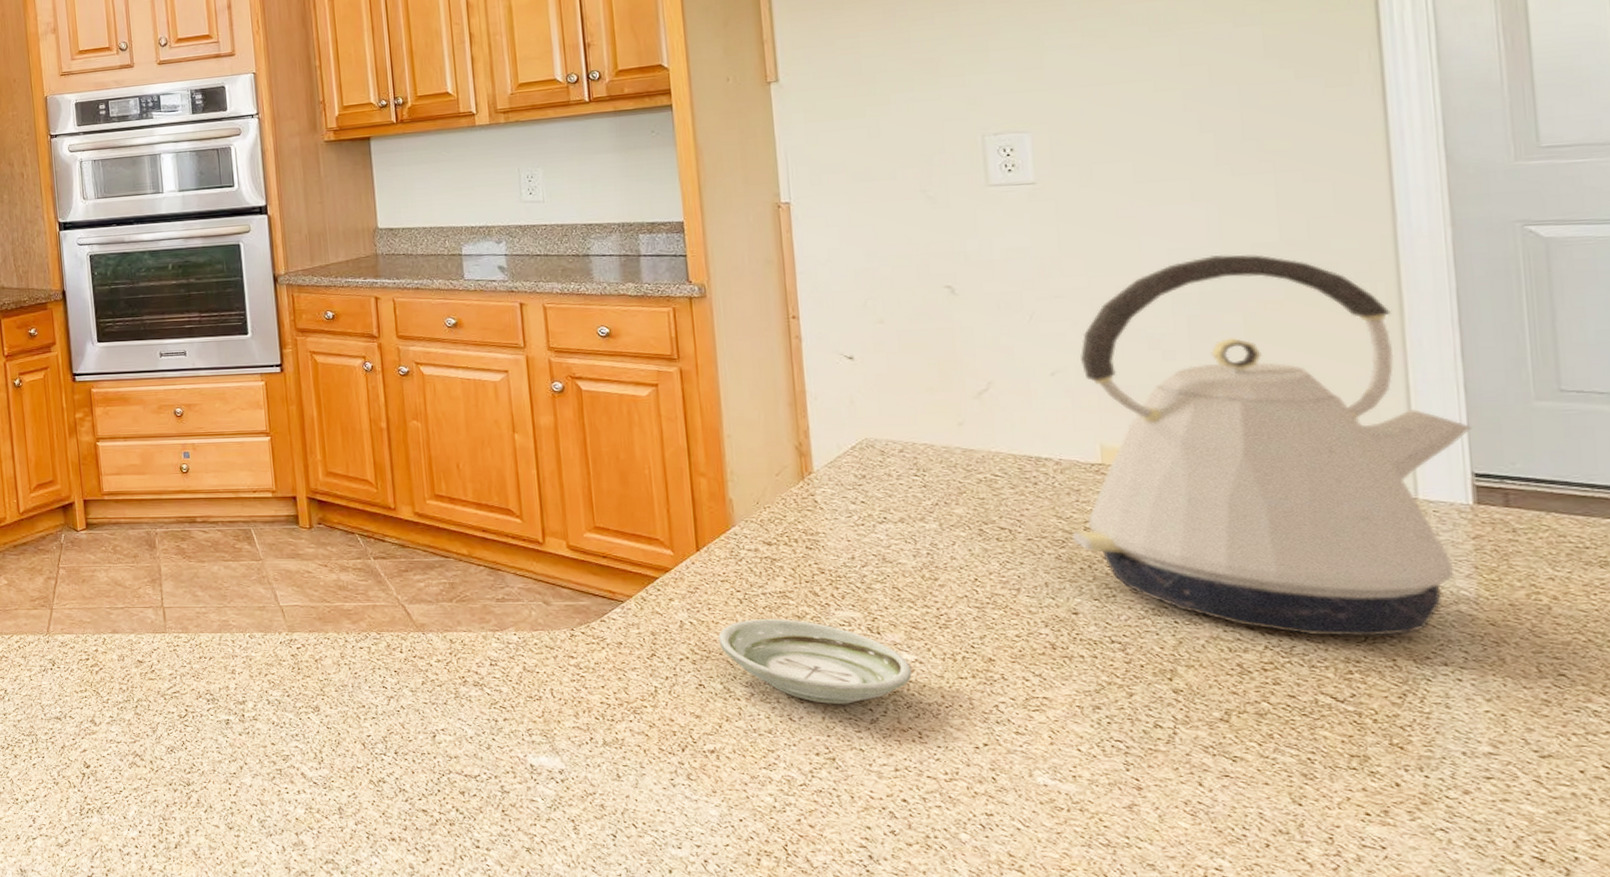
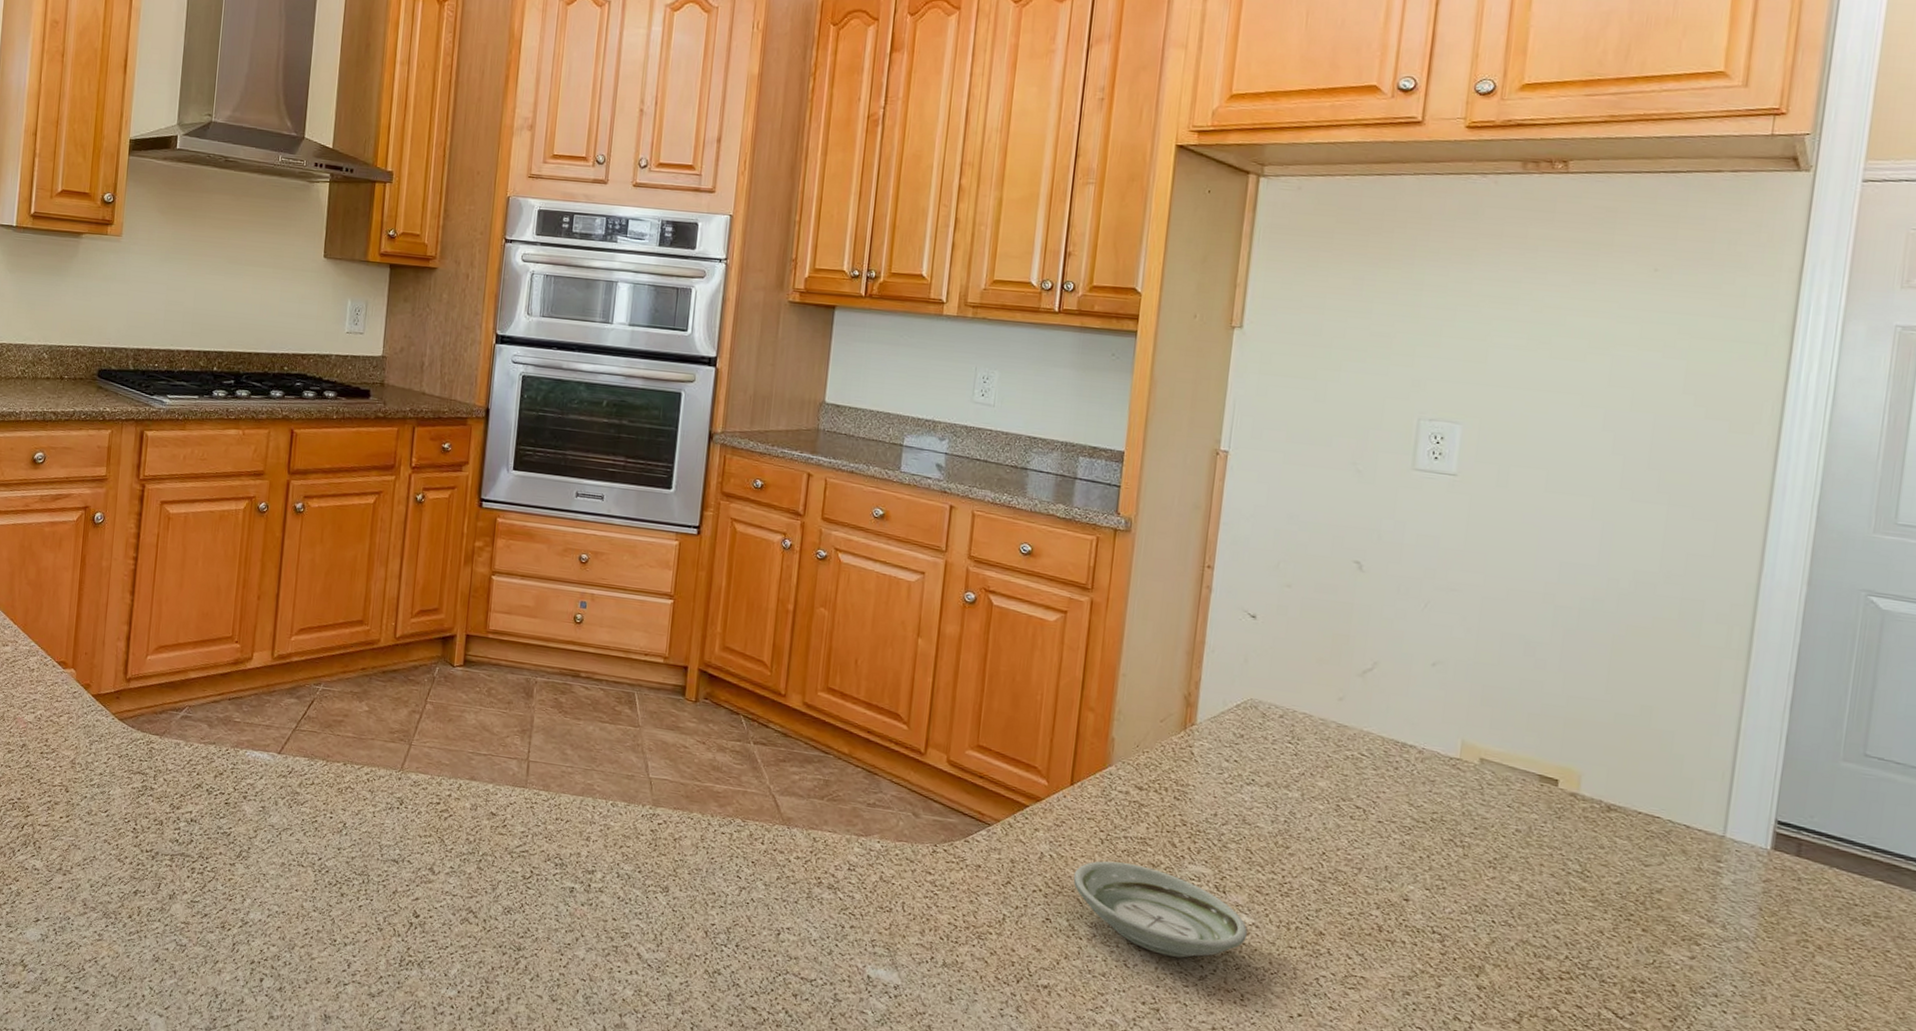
kettle: present [1072,254,1471,636] -> none [1418,574,1784,963]

